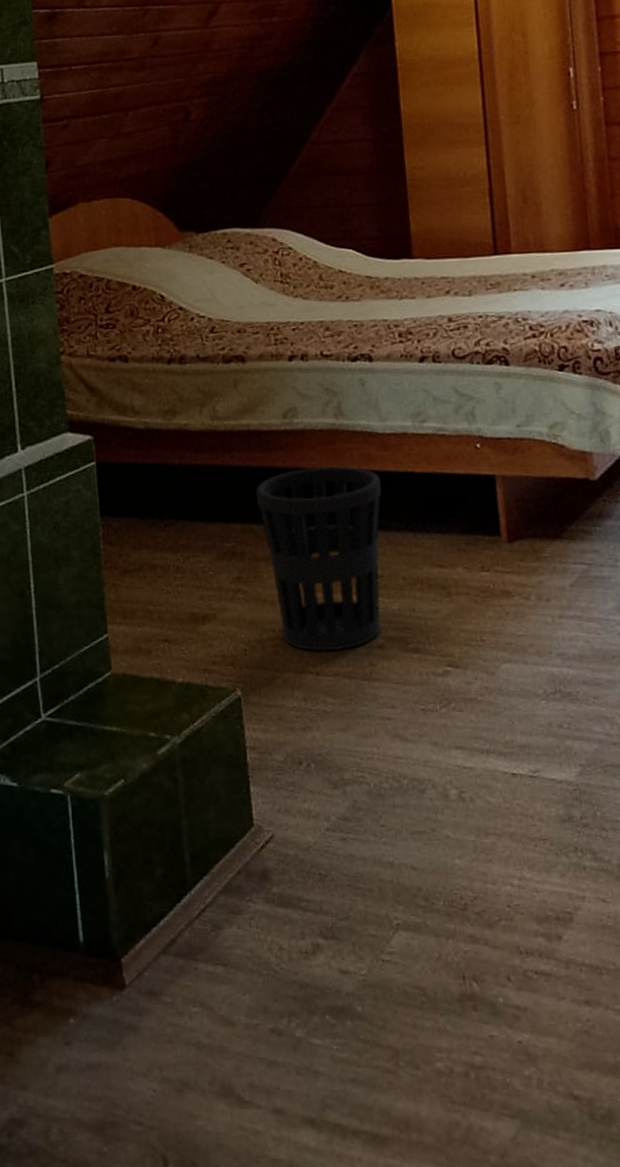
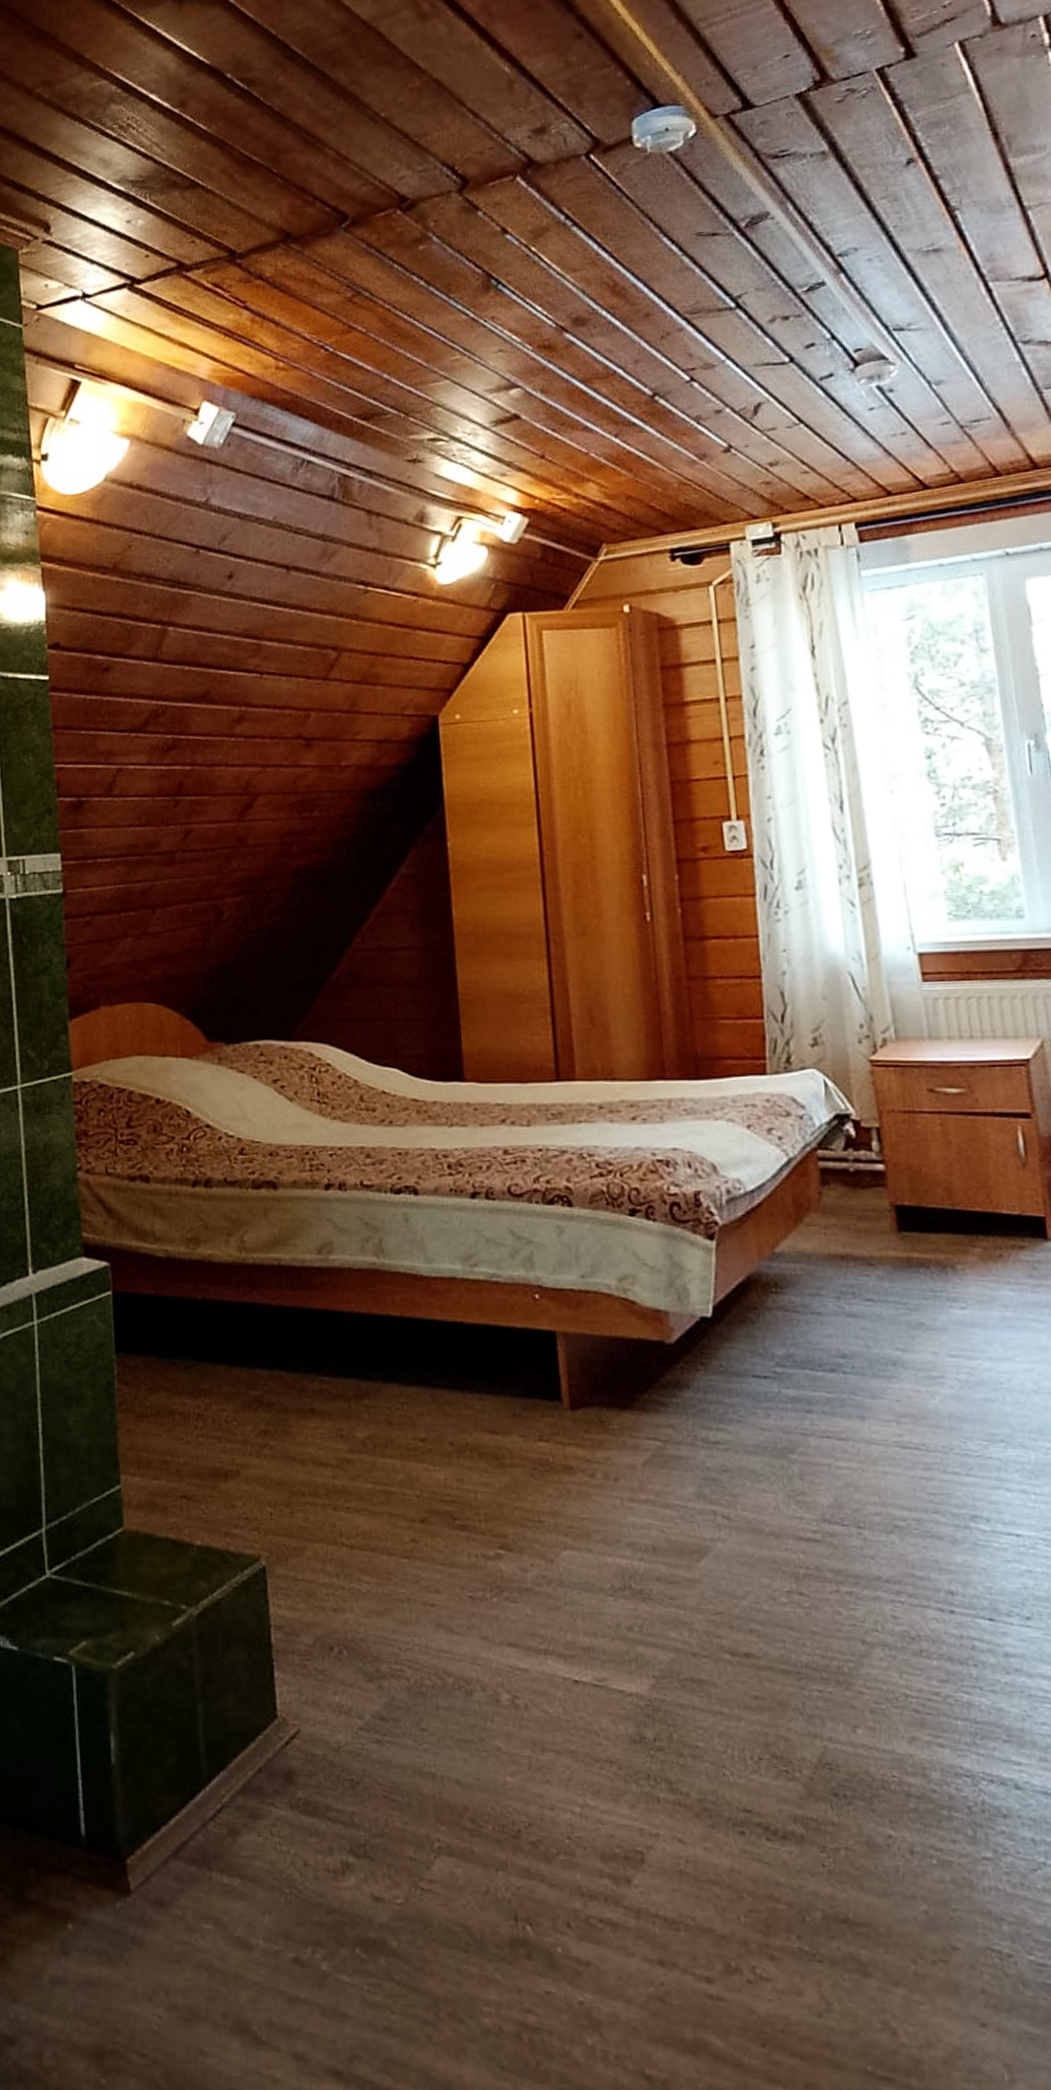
wastebasket: present [256,466,382,652] -> none [287,1311,427,1522]

